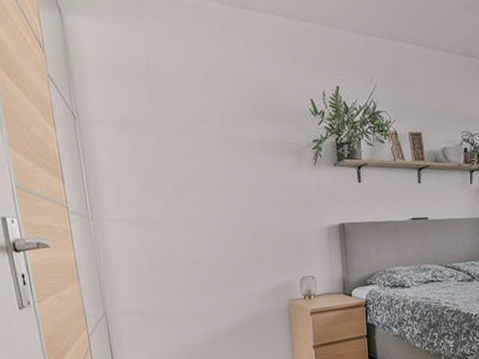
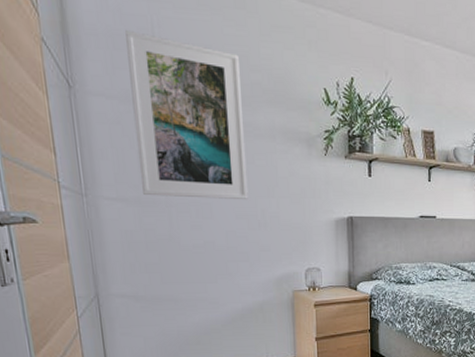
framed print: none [123,59,243,216] -> present [125,29,249,199]

